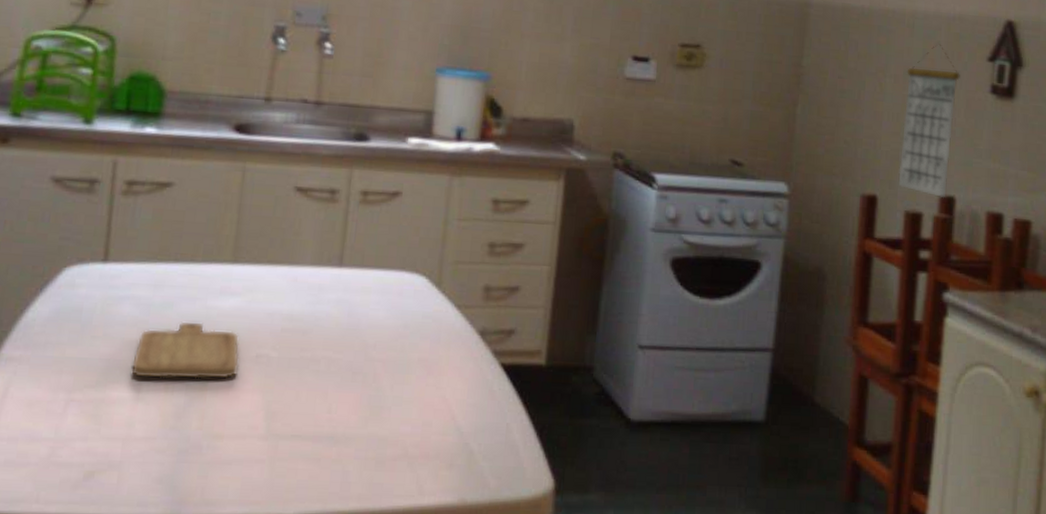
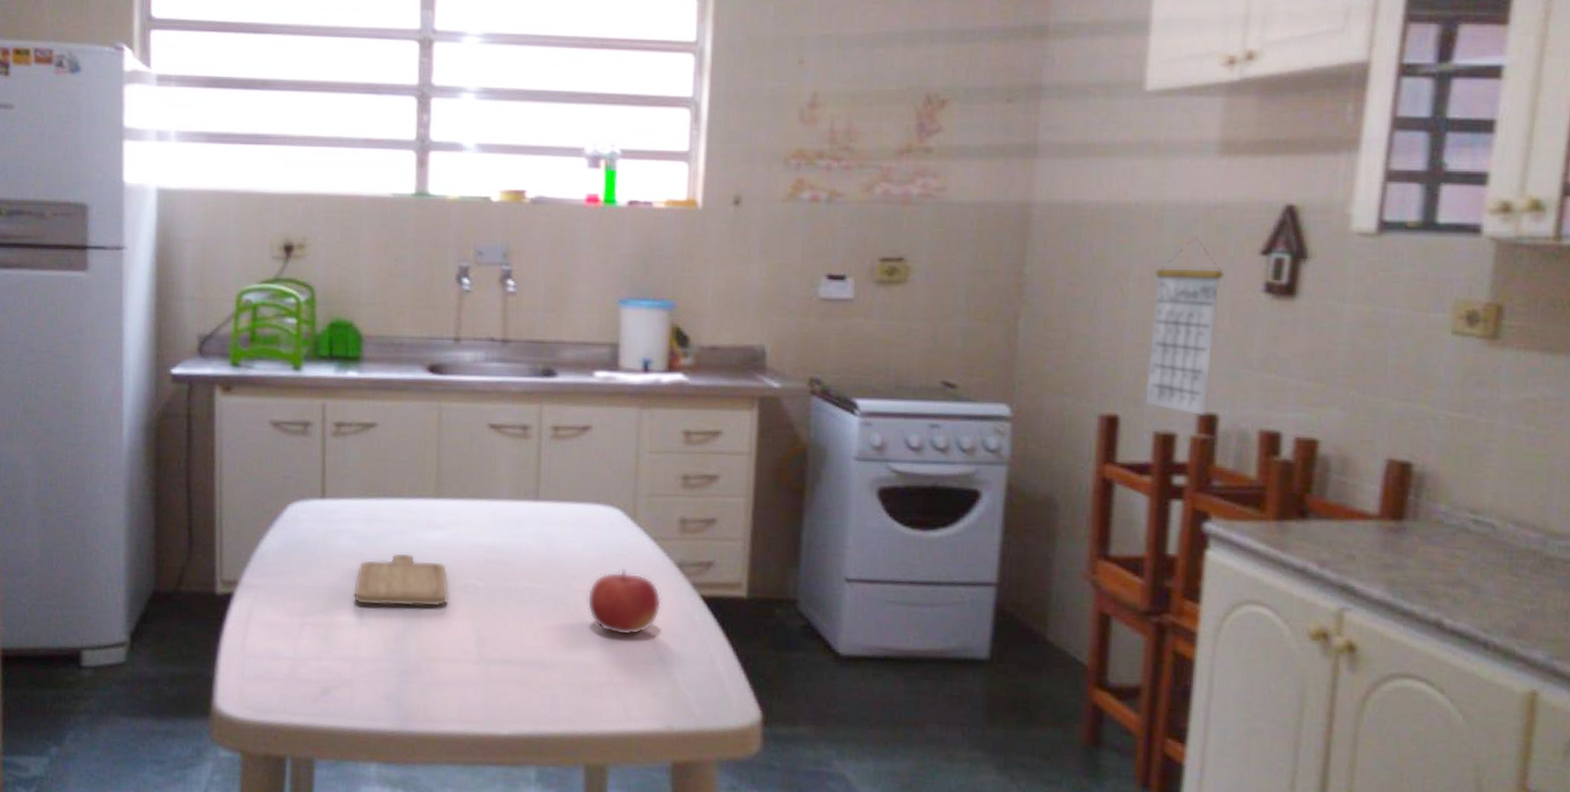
fruit: none [385,336,462,407] -> present [587,568,661,636]

